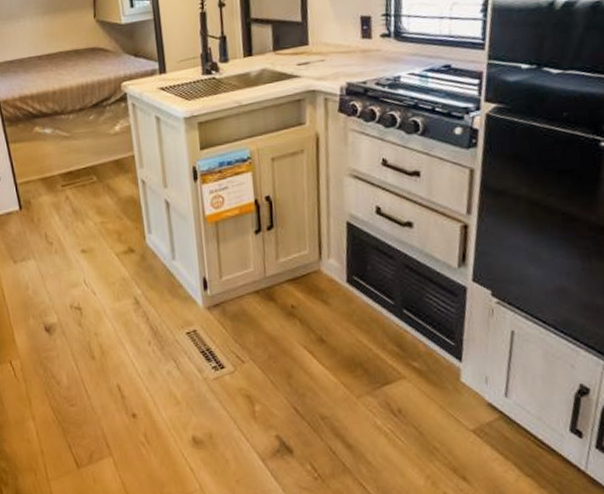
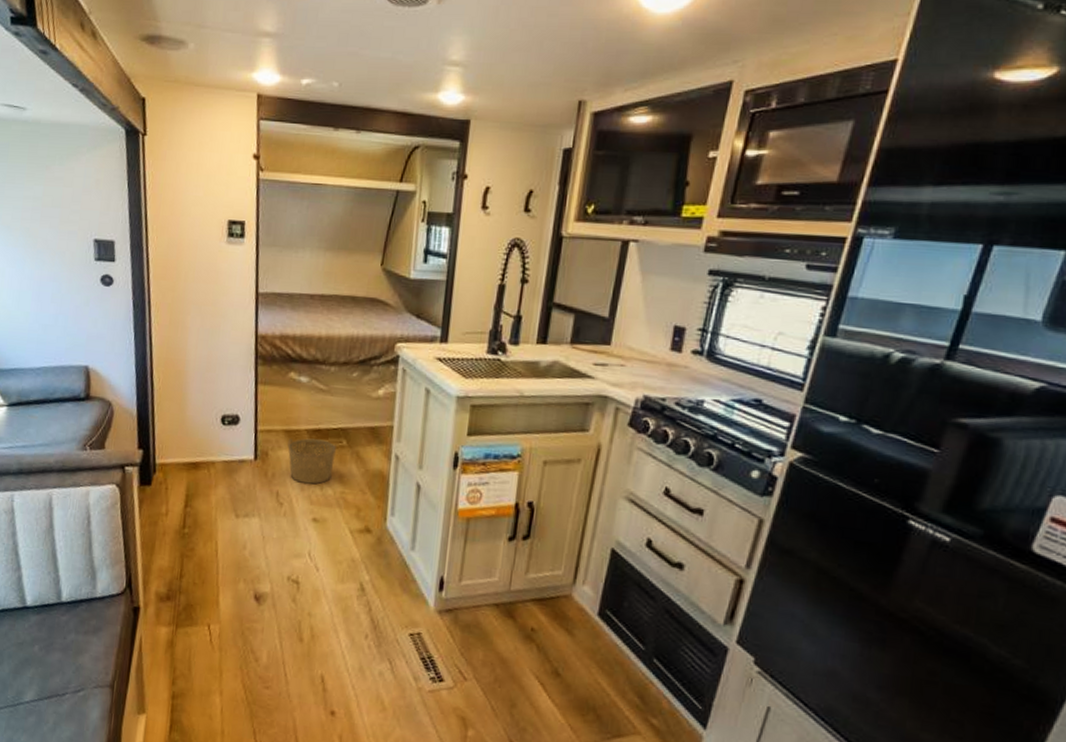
basket: none [45,180,90,222] -> present [287,438,337,485]

